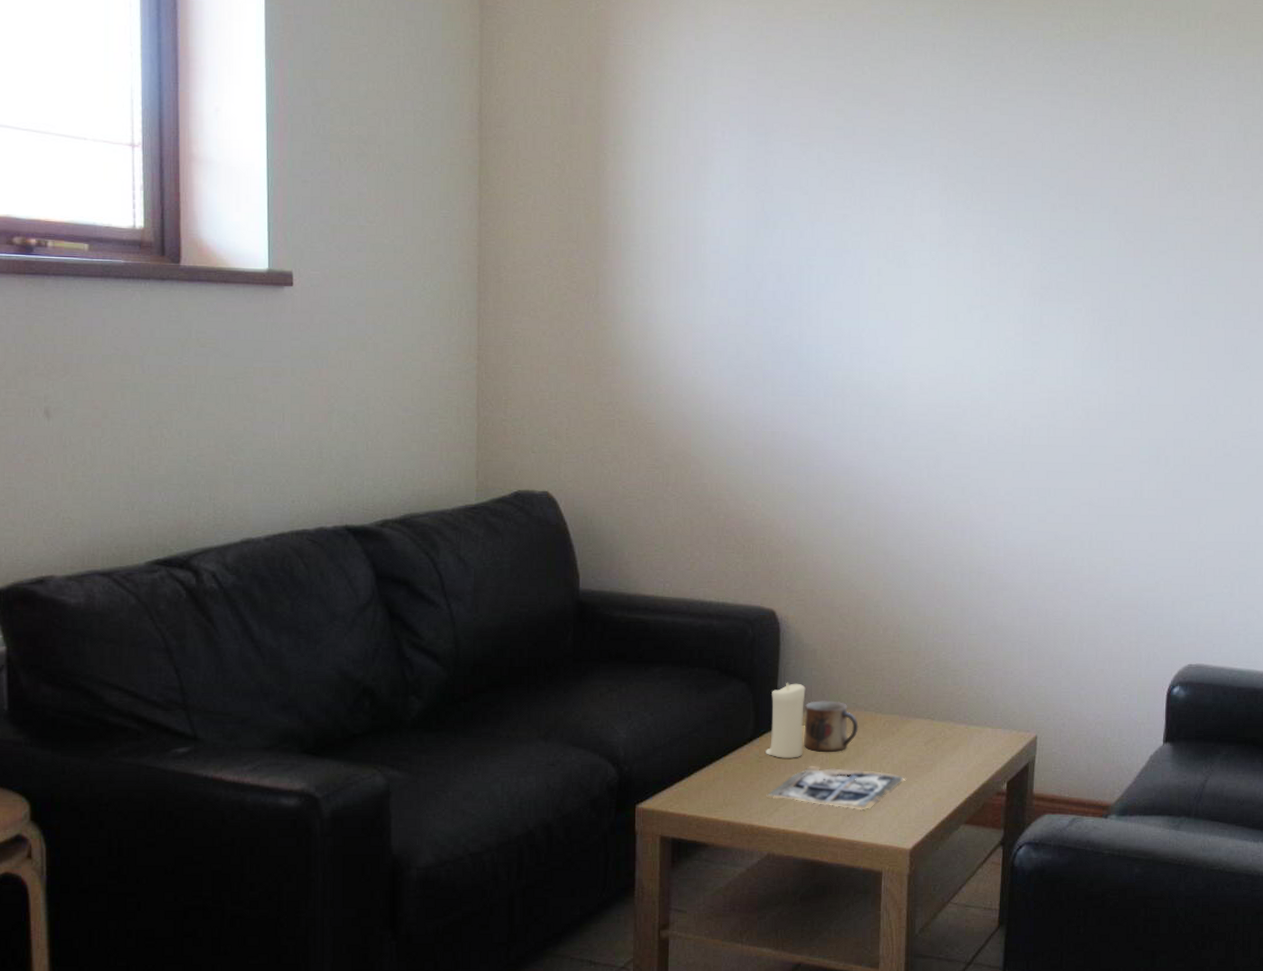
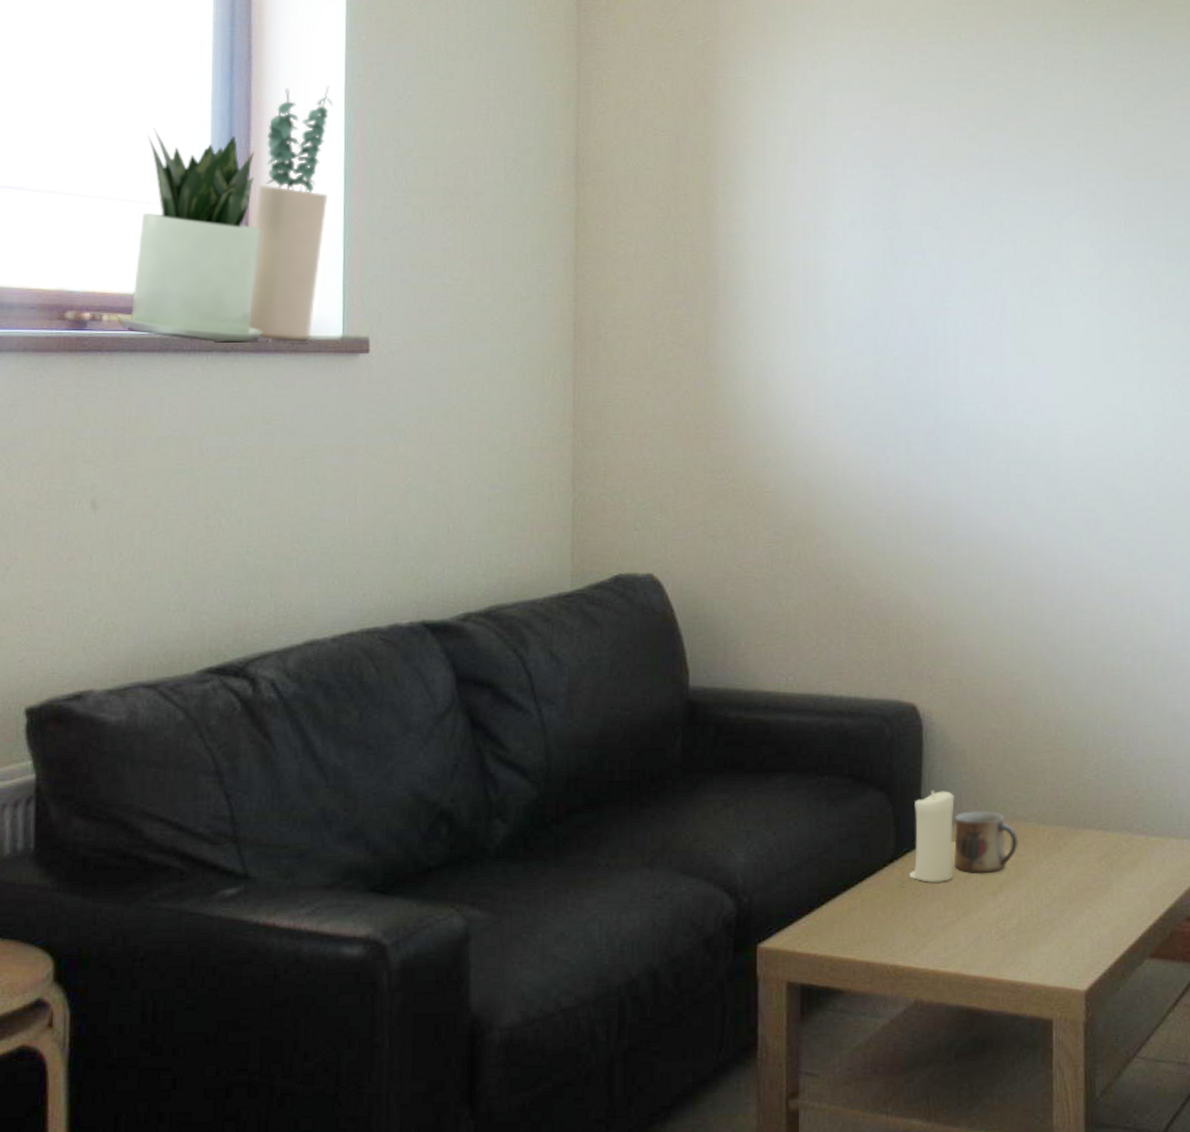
planter: none [61,69,196,272] -> present [117,128,264,343]
vase: none [183,35,255,274] -> present [250,85,333,342]
magazine: present [766,765,906,810] -> none [911,890,1077,944]

